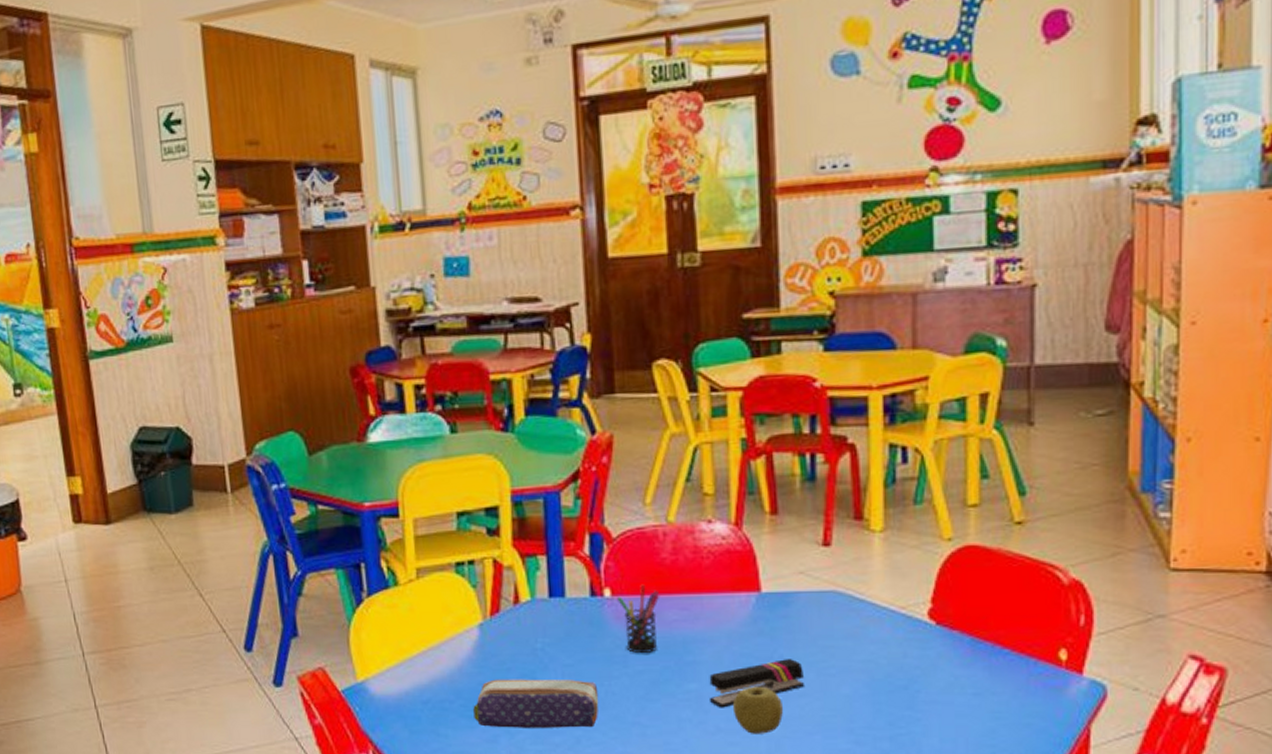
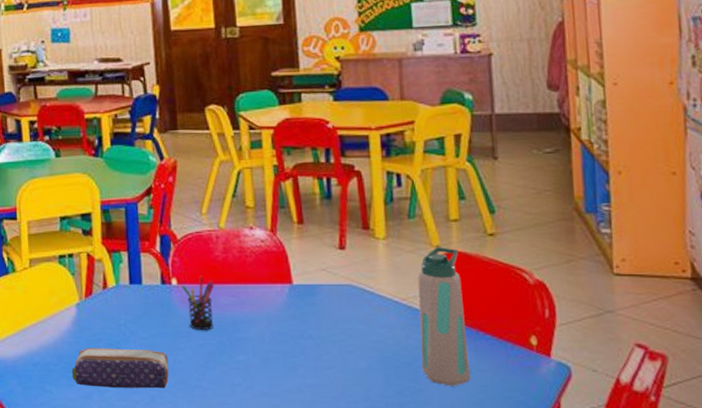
stapler: present [709,659,804,708] -> none [254,338,329,376]
apple: present [733,686,783,734] -> none [274,359,313,398]
water bottle: none [920,540,981,714] -> present [417,247,471,387]

